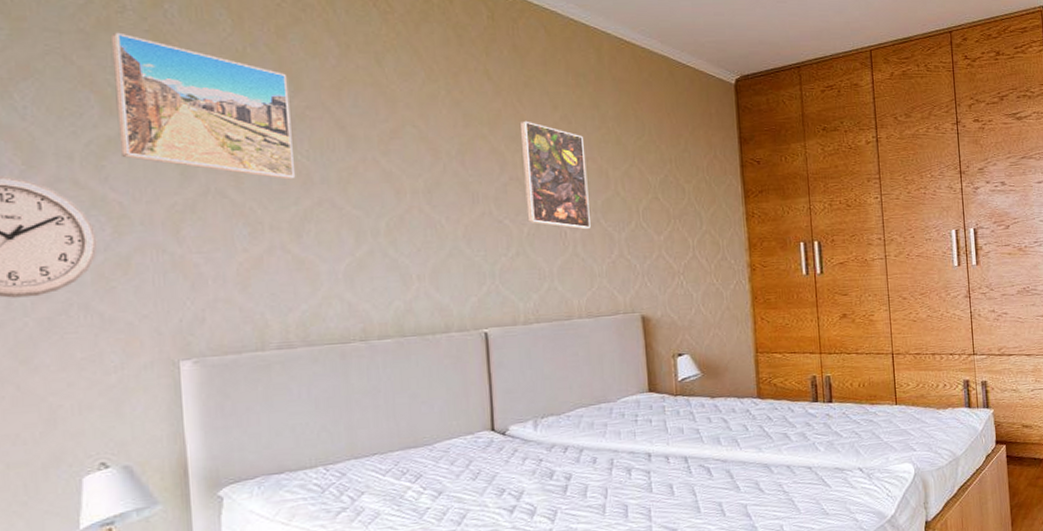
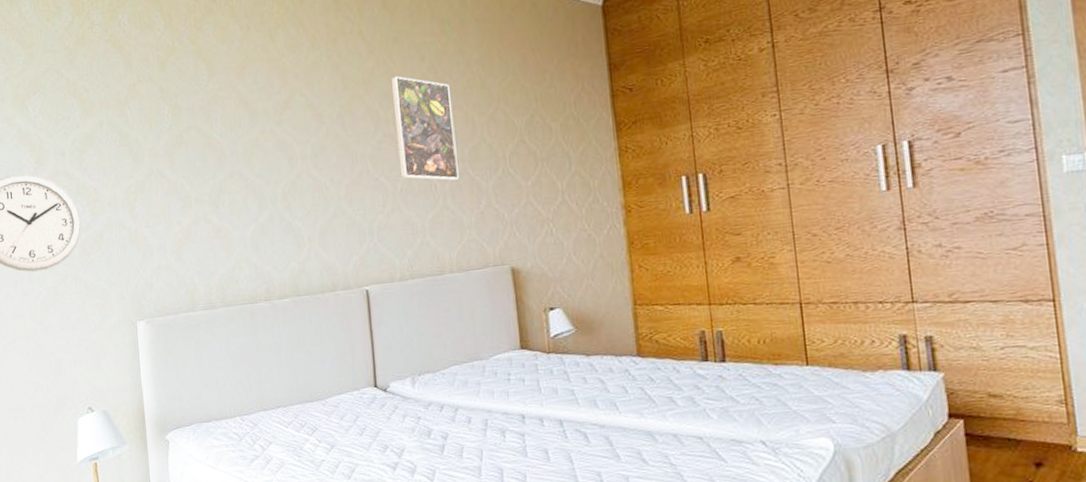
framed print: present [110,32,296,180] -> none [85,45,213,157]

